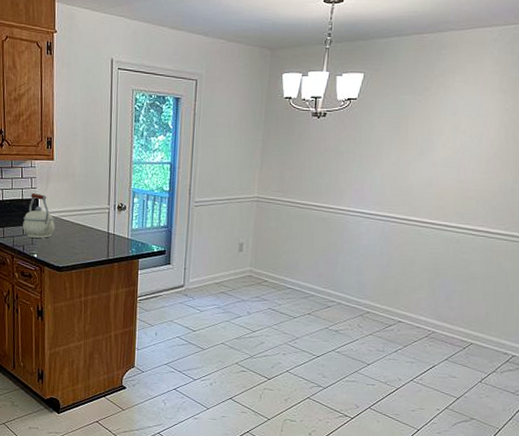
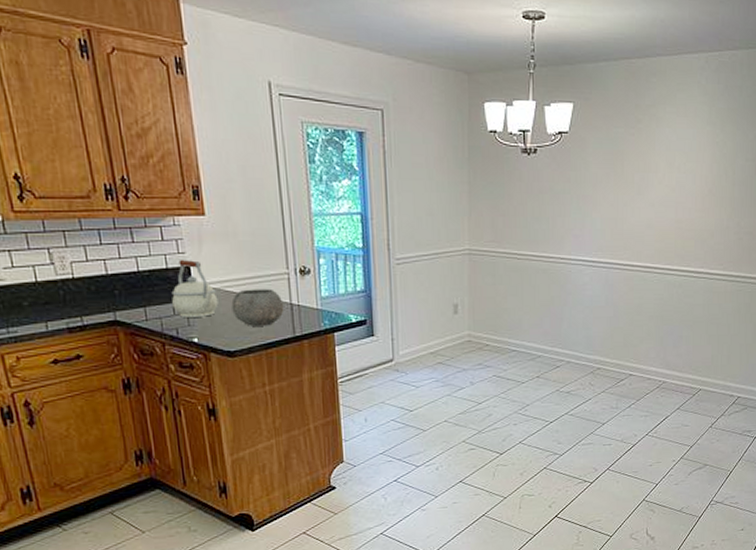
bowl: none [64,219,103,249] -> present [231,288,284,326]

